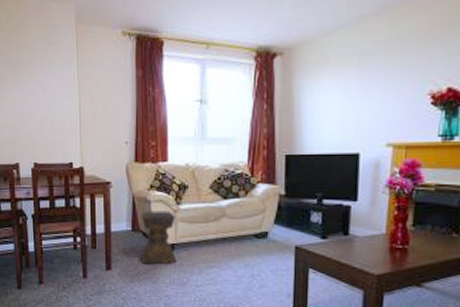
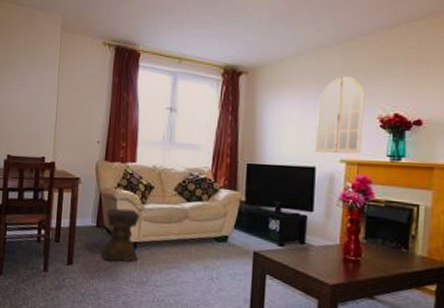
home mirror: none [359,49,415,138] -> present [315,77,366,154]

